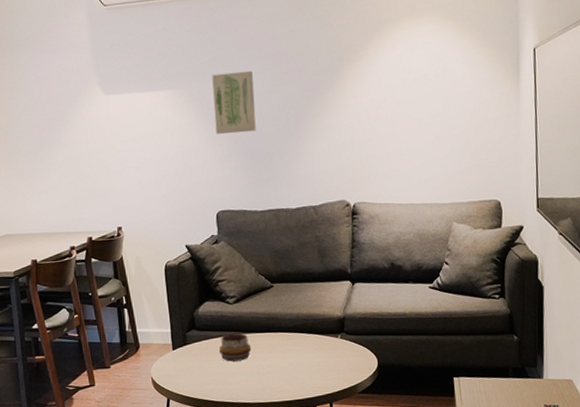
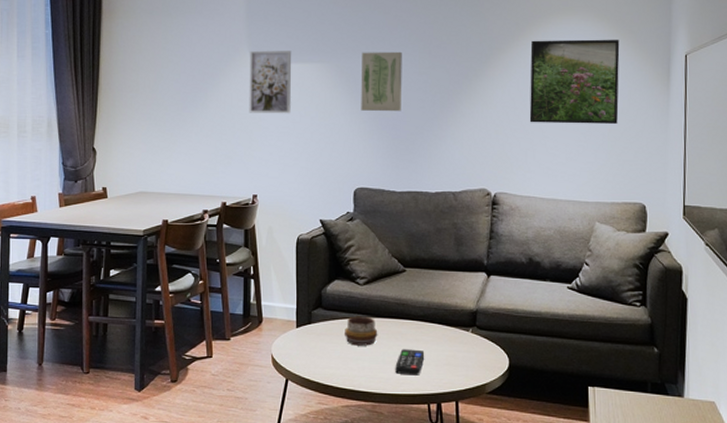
wall art: none [99,79,147,147] -> present [249,51,292,114]
remote control: none [270,359,298,384] -> present [395,349,425,376]
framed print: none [380,38,470,131] -> present [529,39,620,124]

